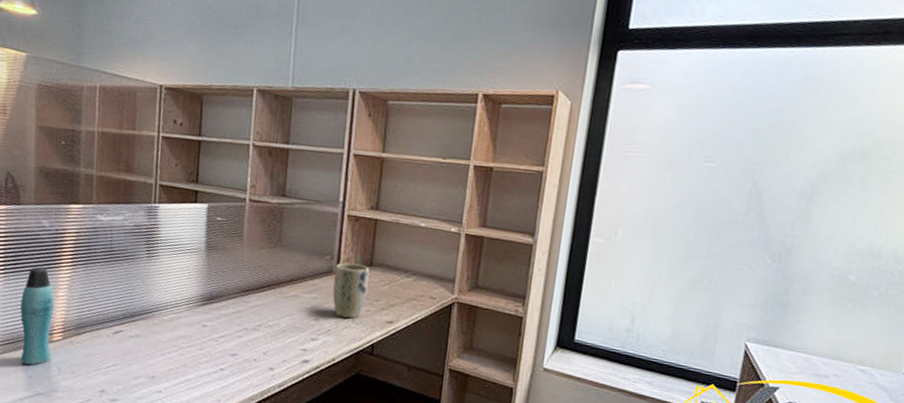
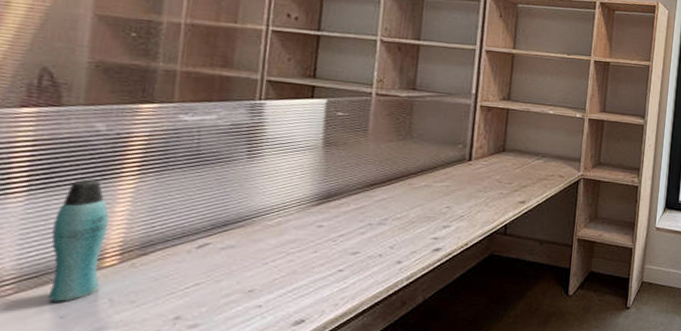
plant pot: present [332,263,370,319] -> none [465,150,502,203]

